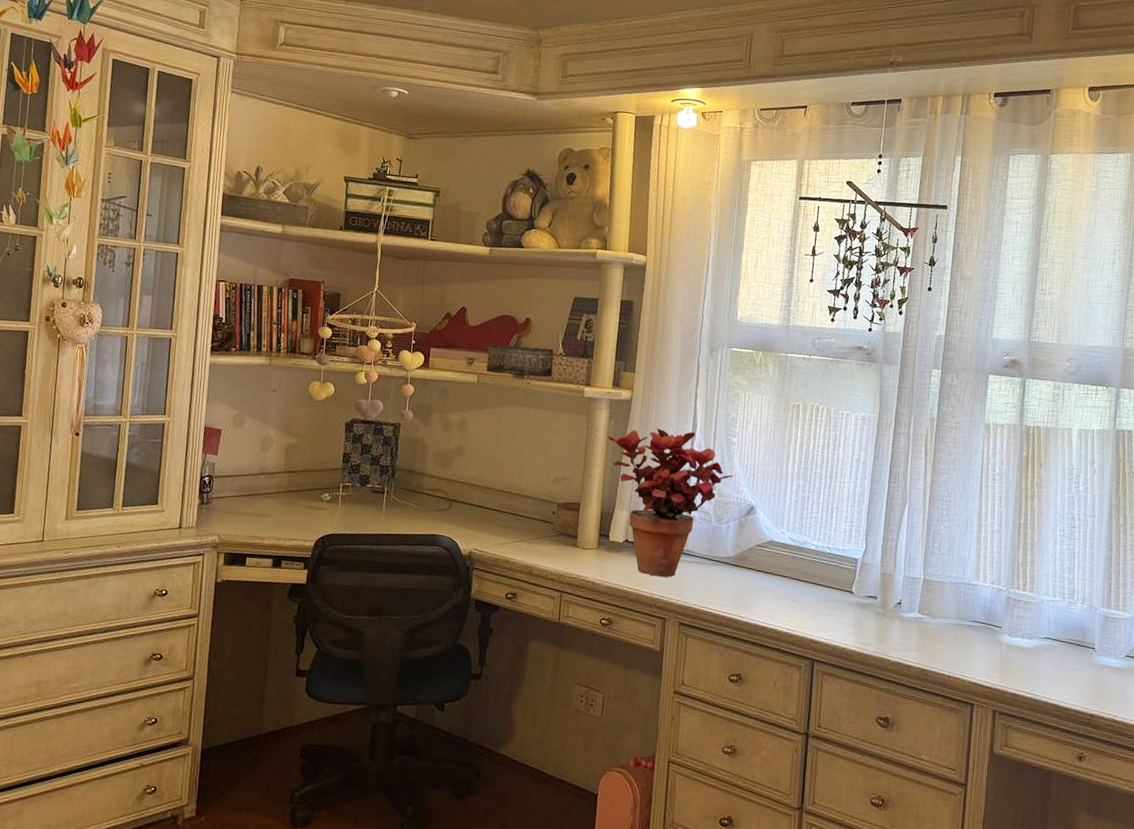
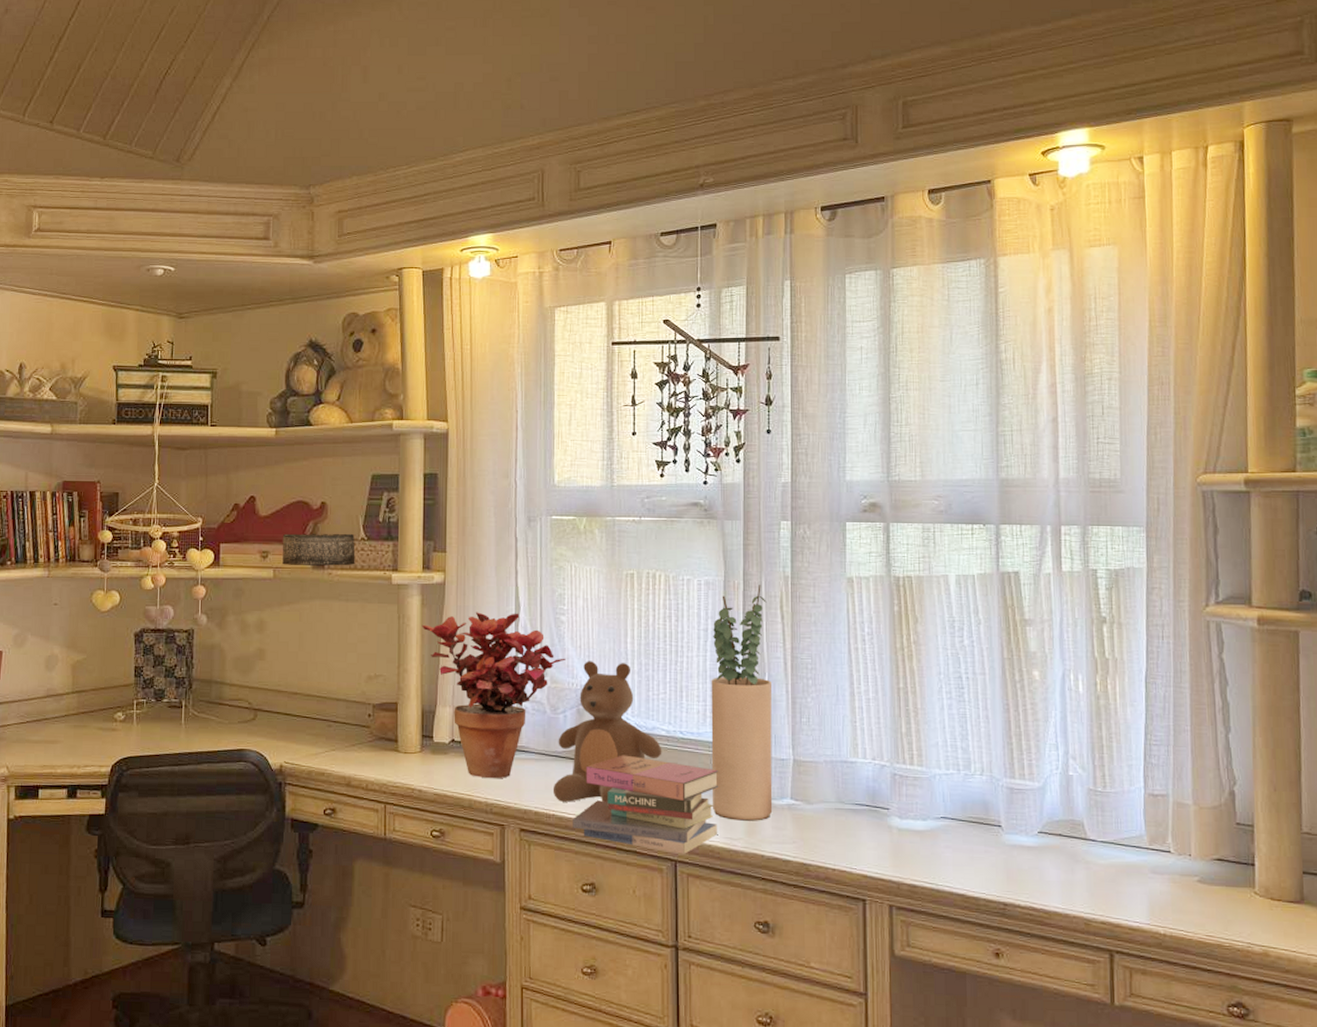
teddy bear: none [711,479,811,605] -> present [552,661,662,802]
books: none [726,564,858,655] -> present [573,755,719,854]
vase: none [850,424,914,630] -> present [711,585,773,821]

